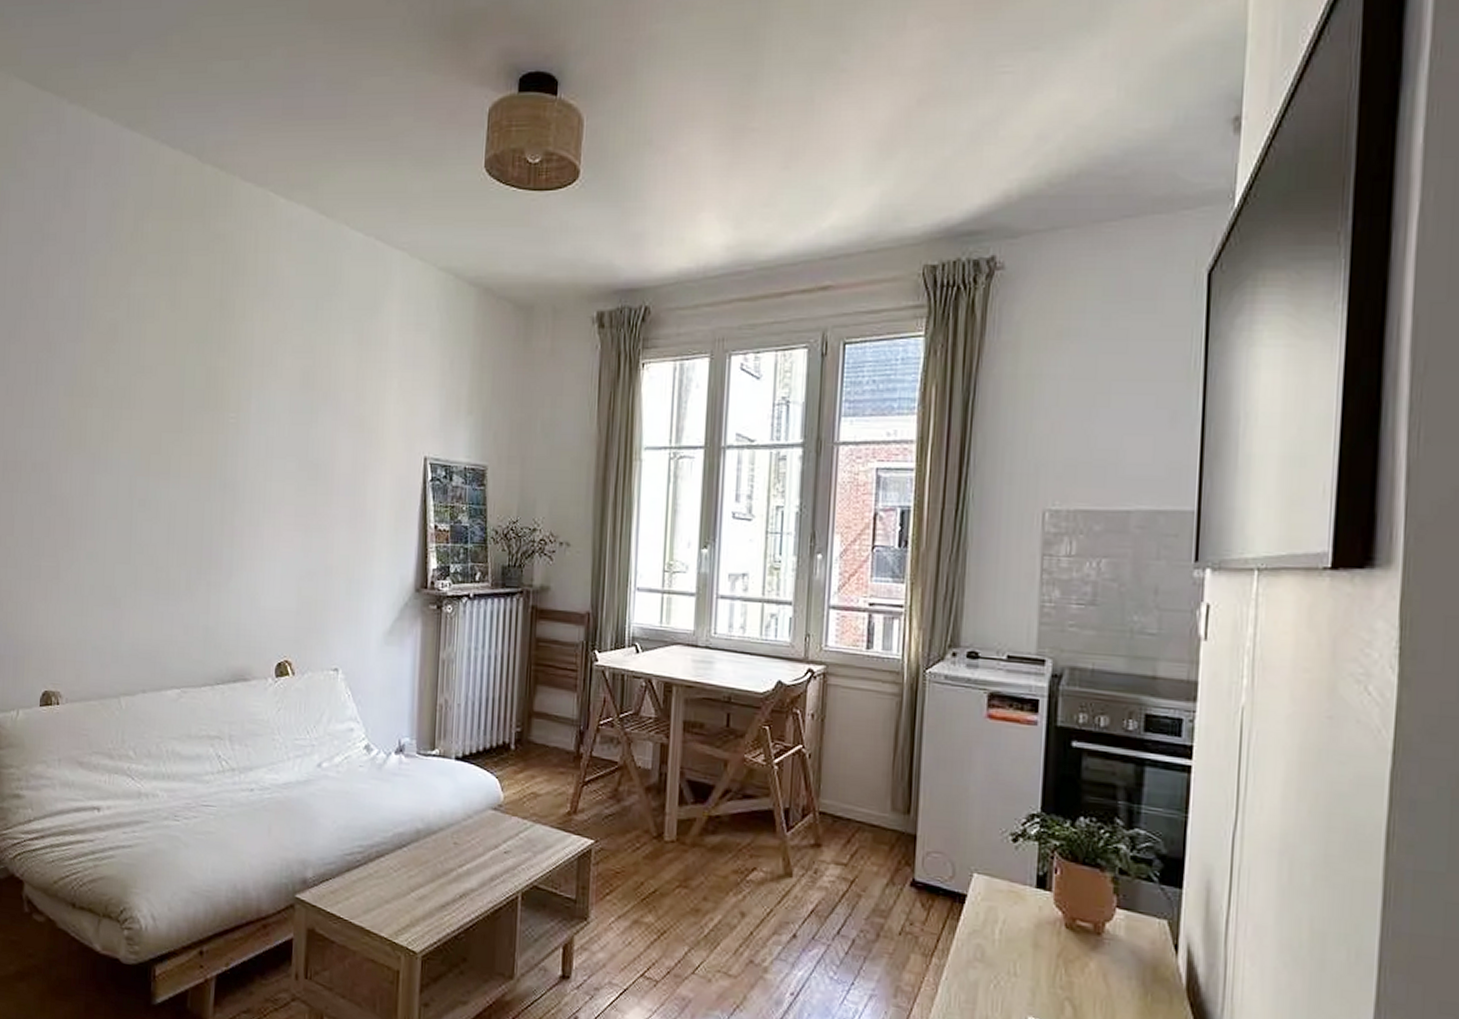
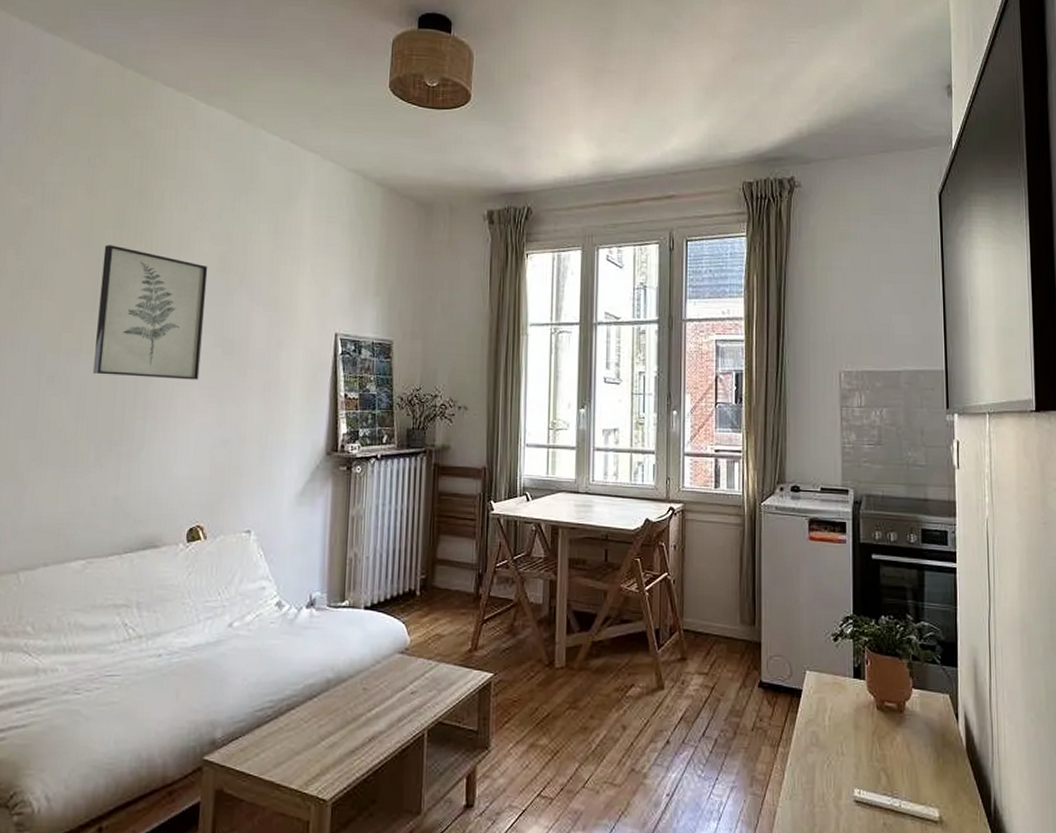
wall art: none [181,360,292,507] -> present [92,245,208,380]

